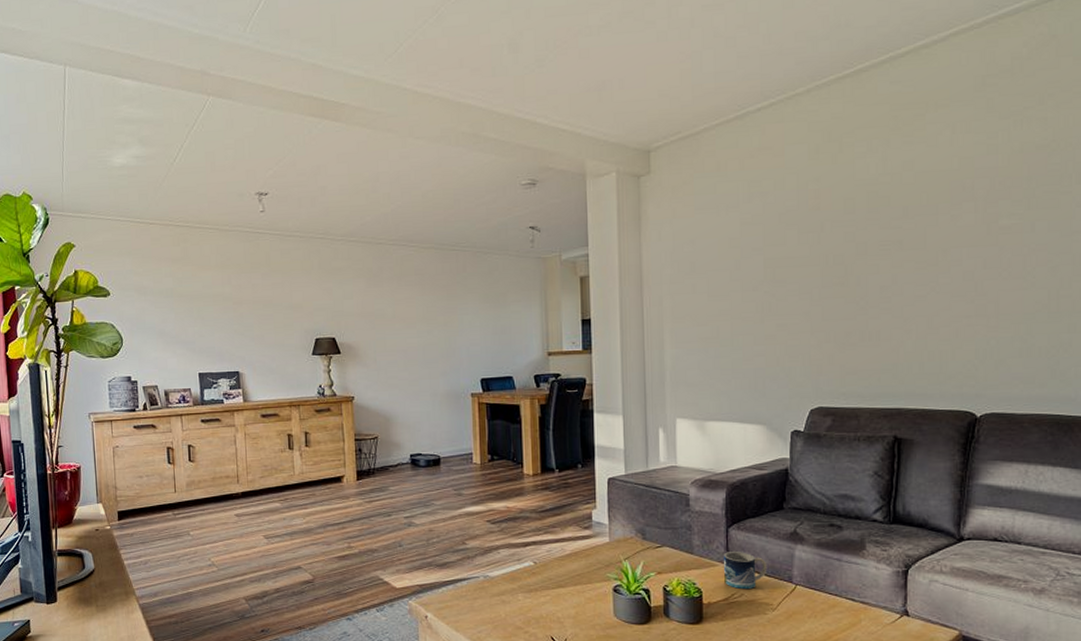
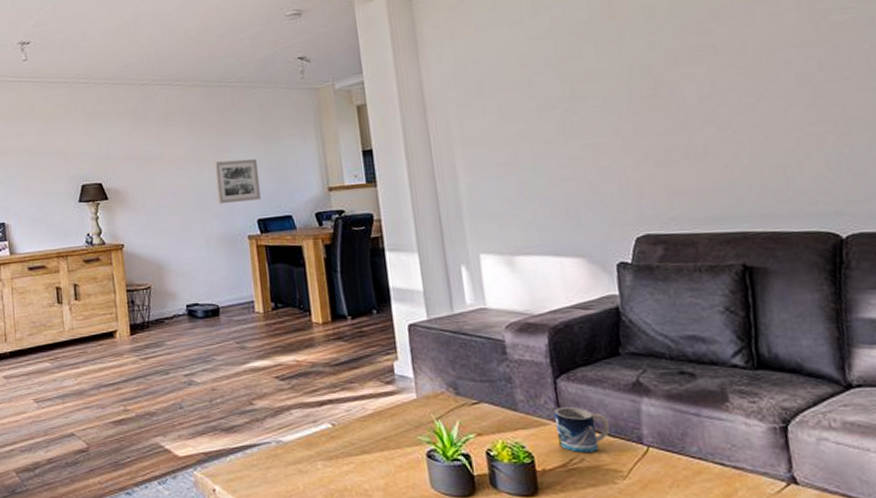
wall art: none [444,321,486,363] -> present [214,159,262,205]

